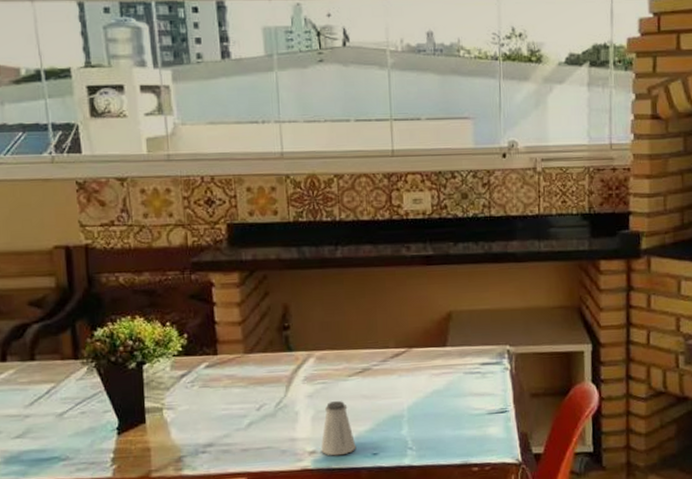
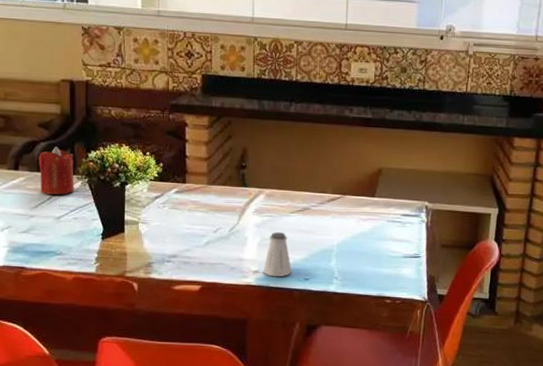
candle: none [31,327,79,387] -> present [38,146,74,195]

